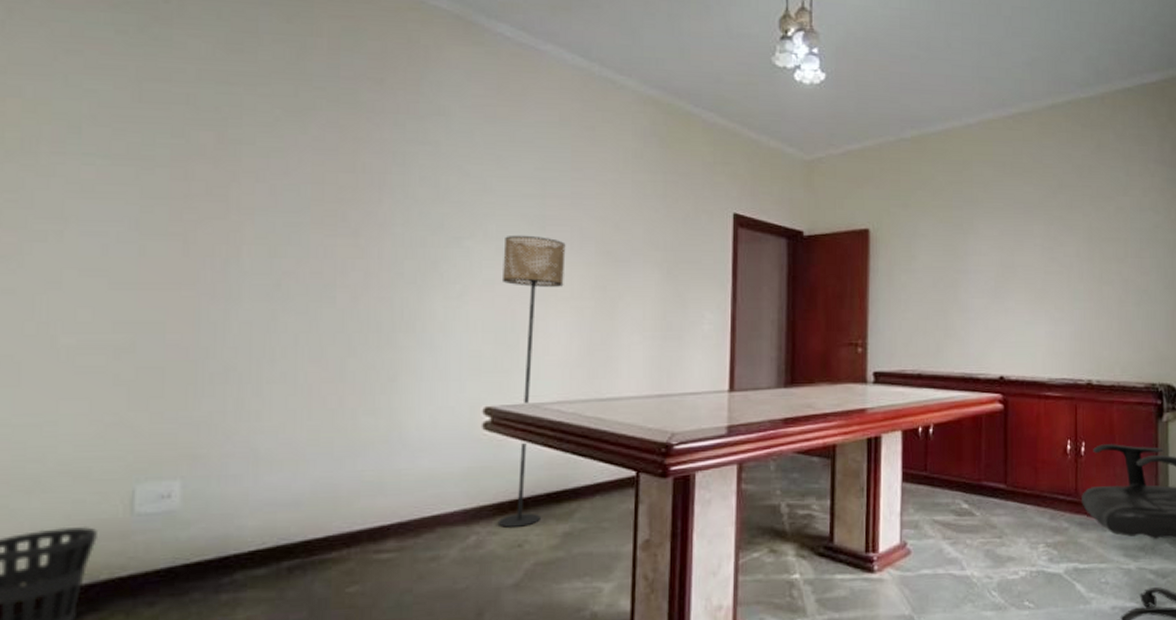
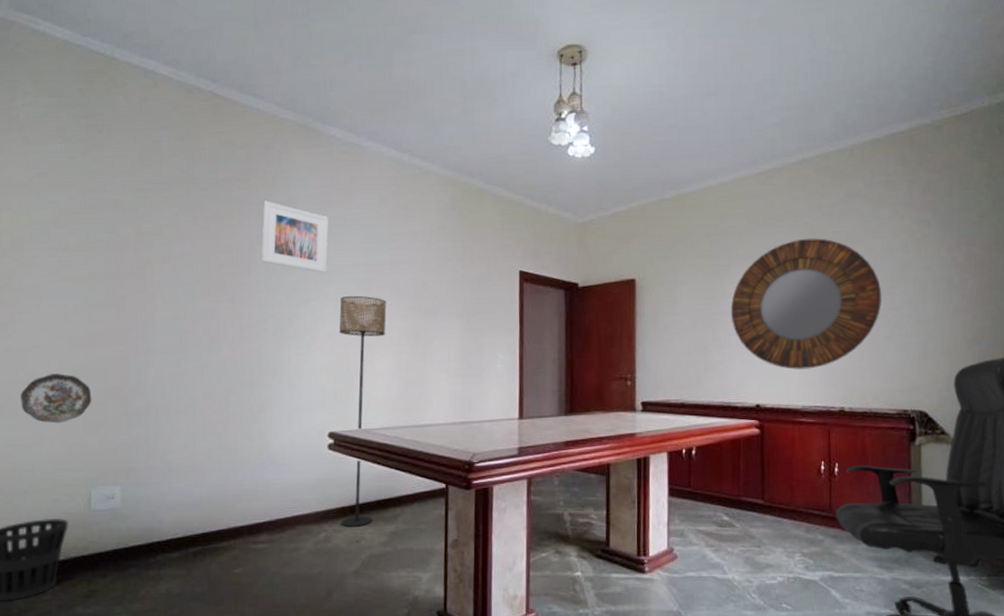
decorative plate: none [27,326,141,395] -> present [21,374,92,424]
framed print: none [399,109,492,206] -> present [262,201,329,273]
home mirror: none [974,192,1132,339] -> present [730,238,882,371]

